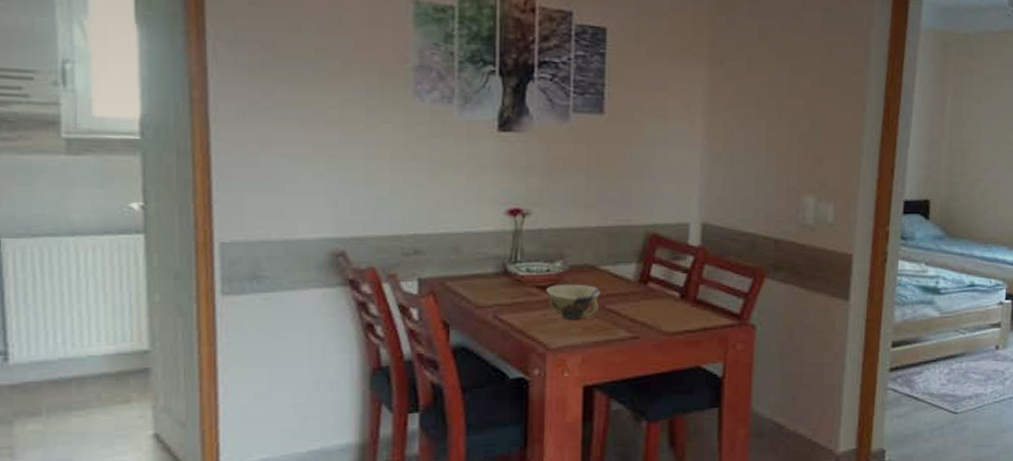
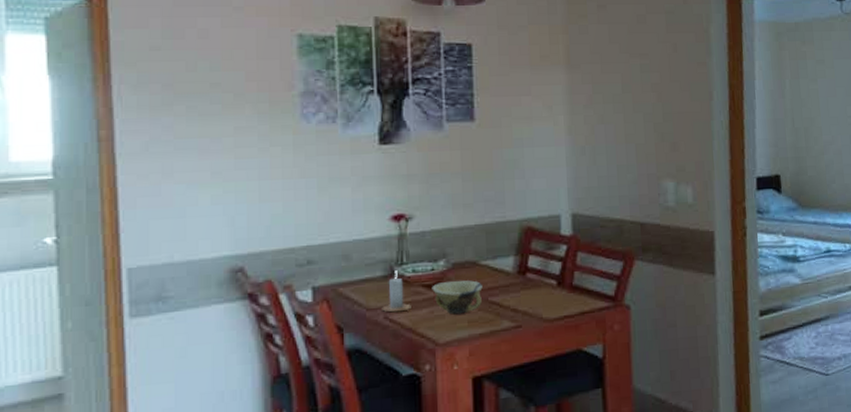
candle: none [491,268,523,312] -> present [382,270,411,313]

